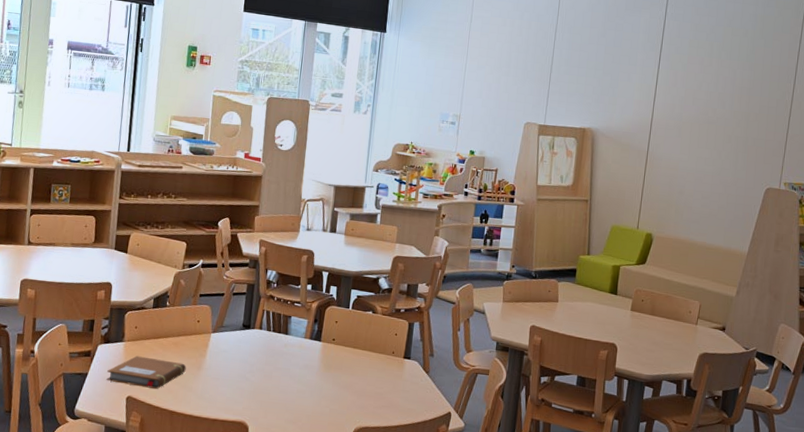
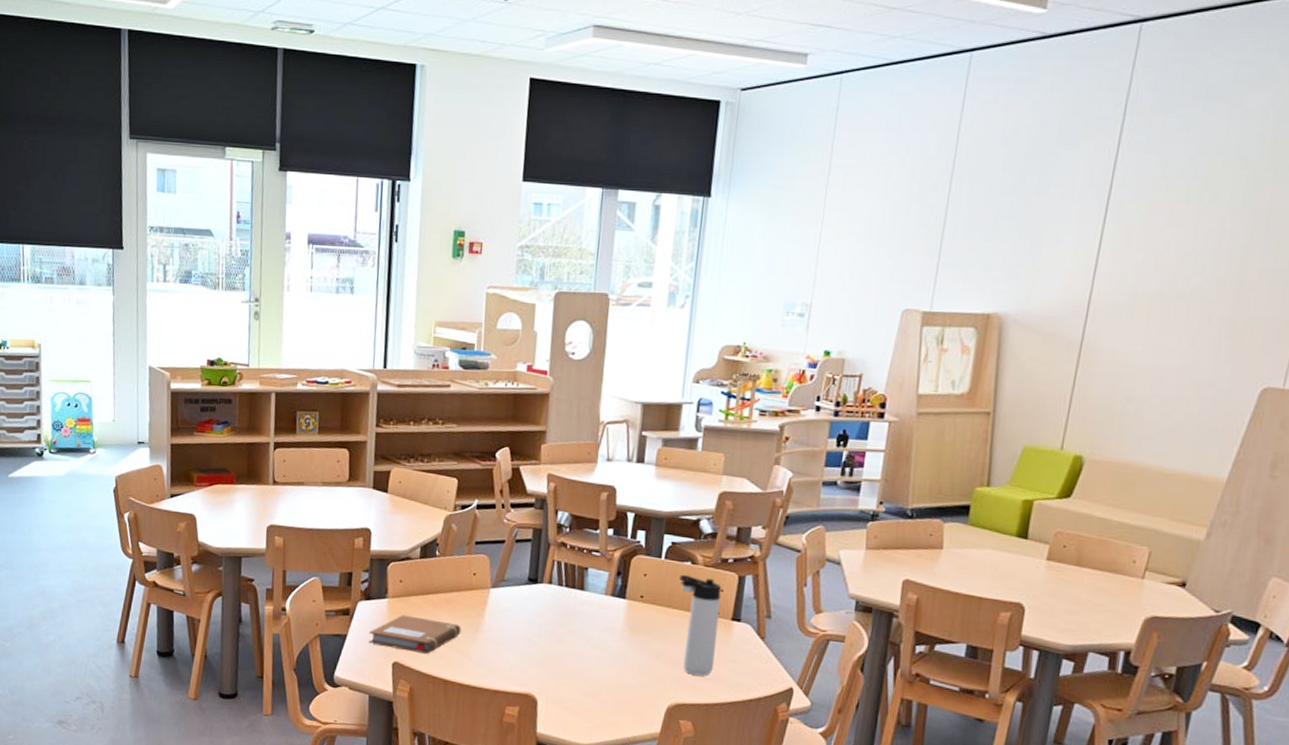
thermos bottle: none [362,321,396,404] -> present [678,574,722,676]

